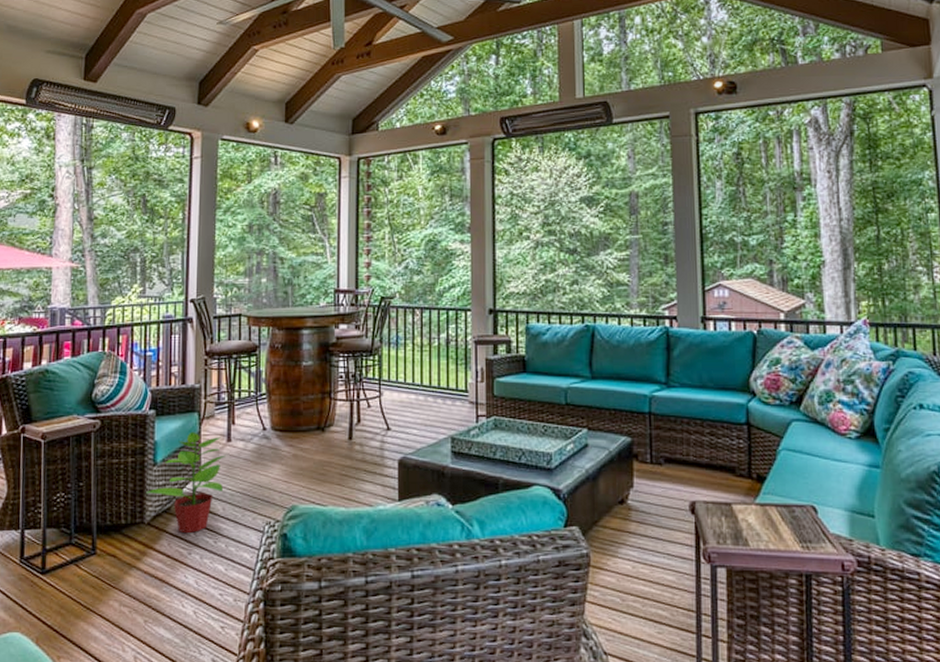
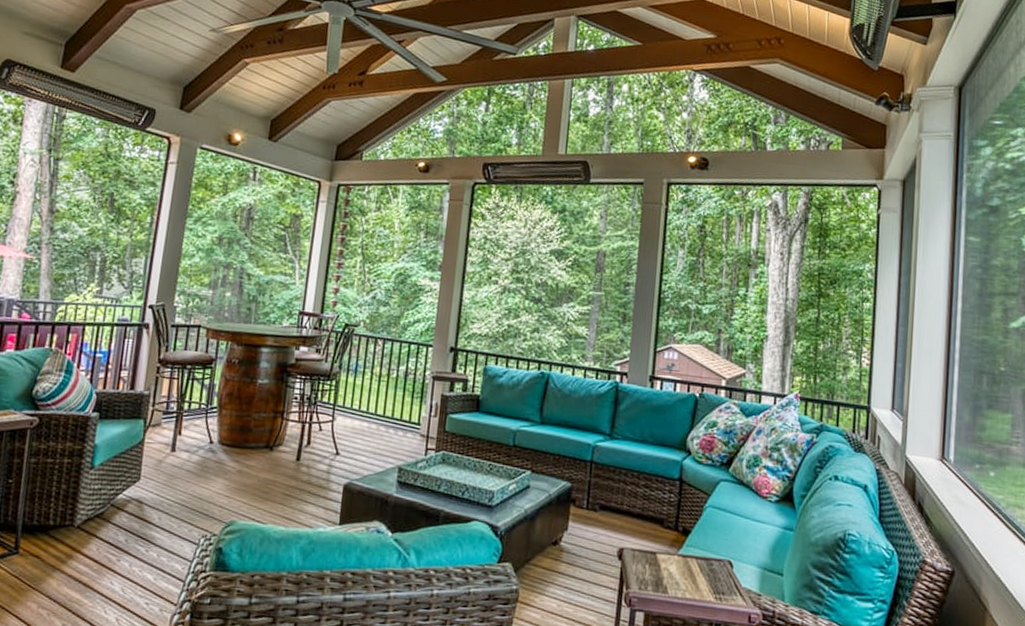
potted plant: present [146,431,226,534] -> none [80,438,168,540]

